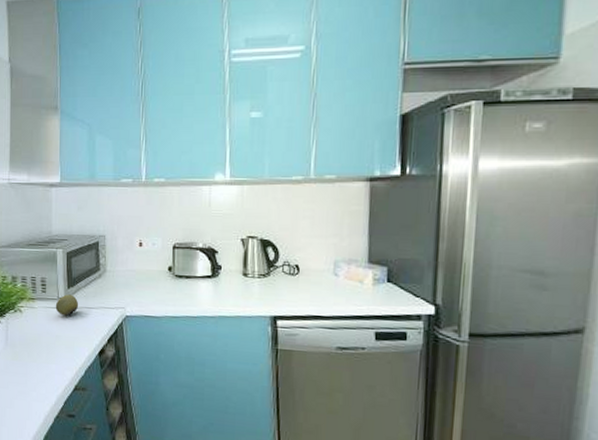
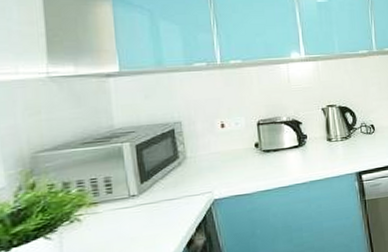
fruit: present [55,294,79,316] -> none [126,189,157,214]

